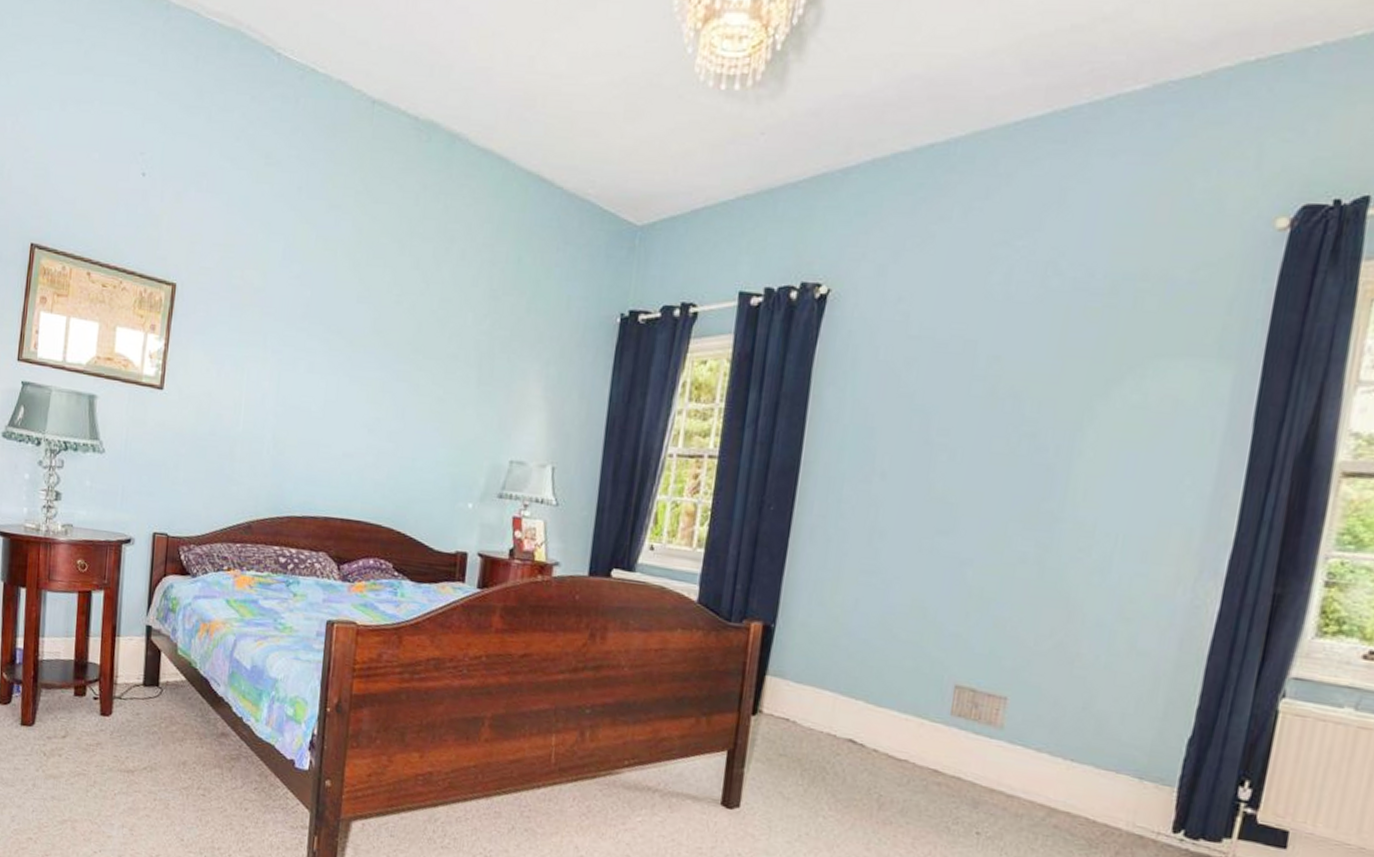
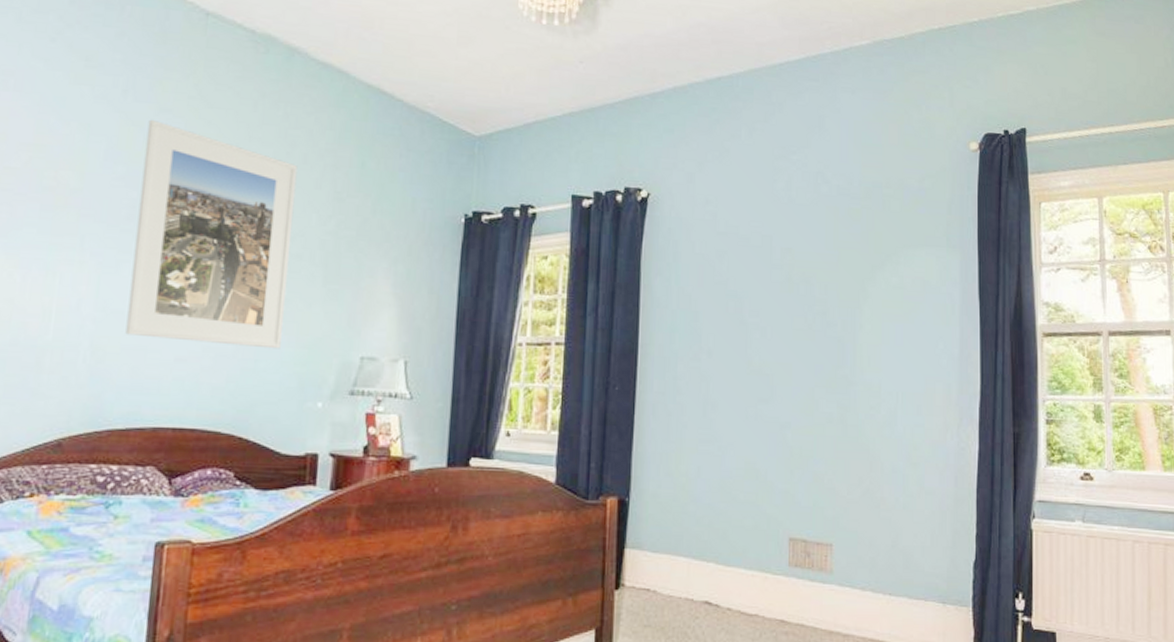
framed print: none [301,216,456,449] -> present [125,119,298,349]

